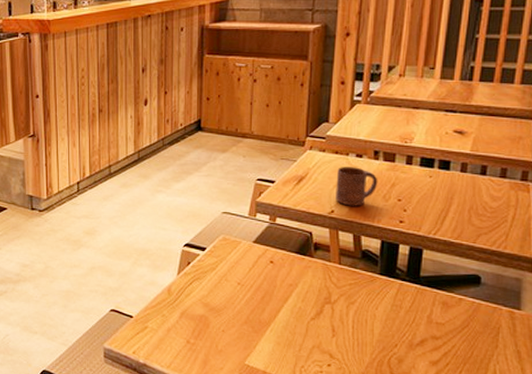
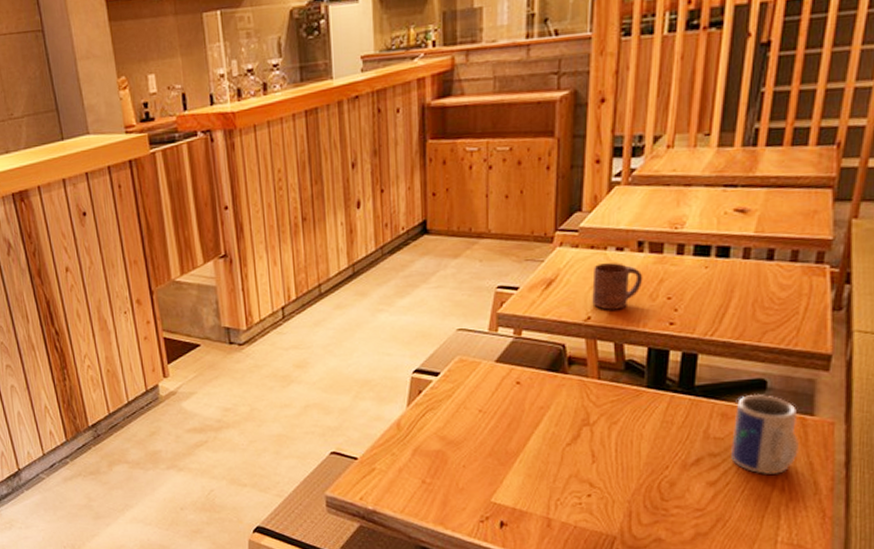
mug: none [451,287,509,359] -> present [731,393,800,474]

